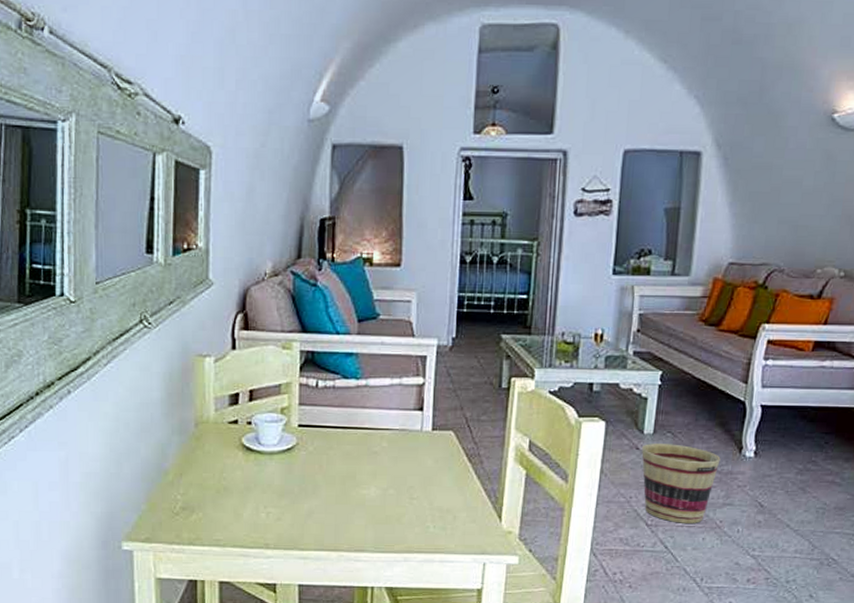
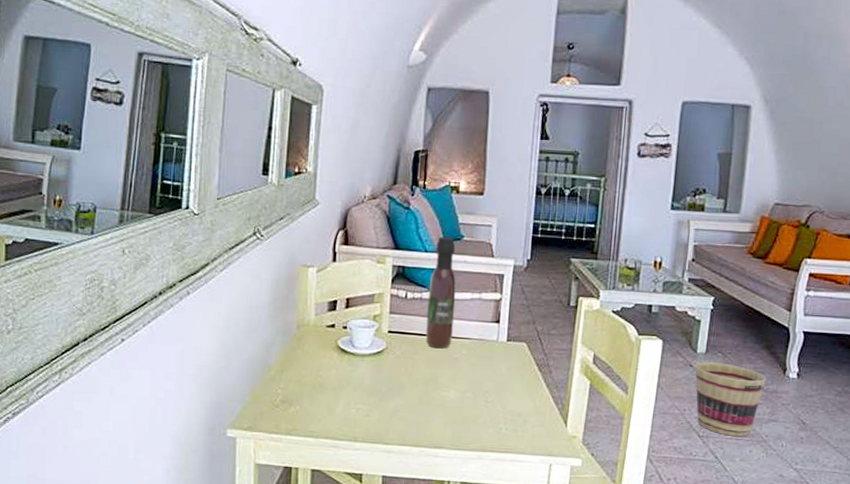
wine bottle: none [341,315,373,442] -> present [425,236,456,349]

